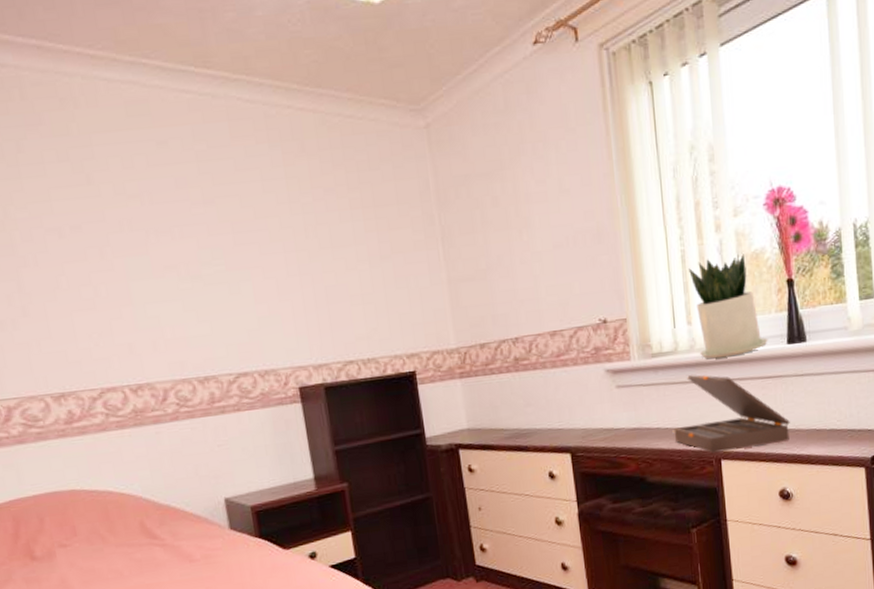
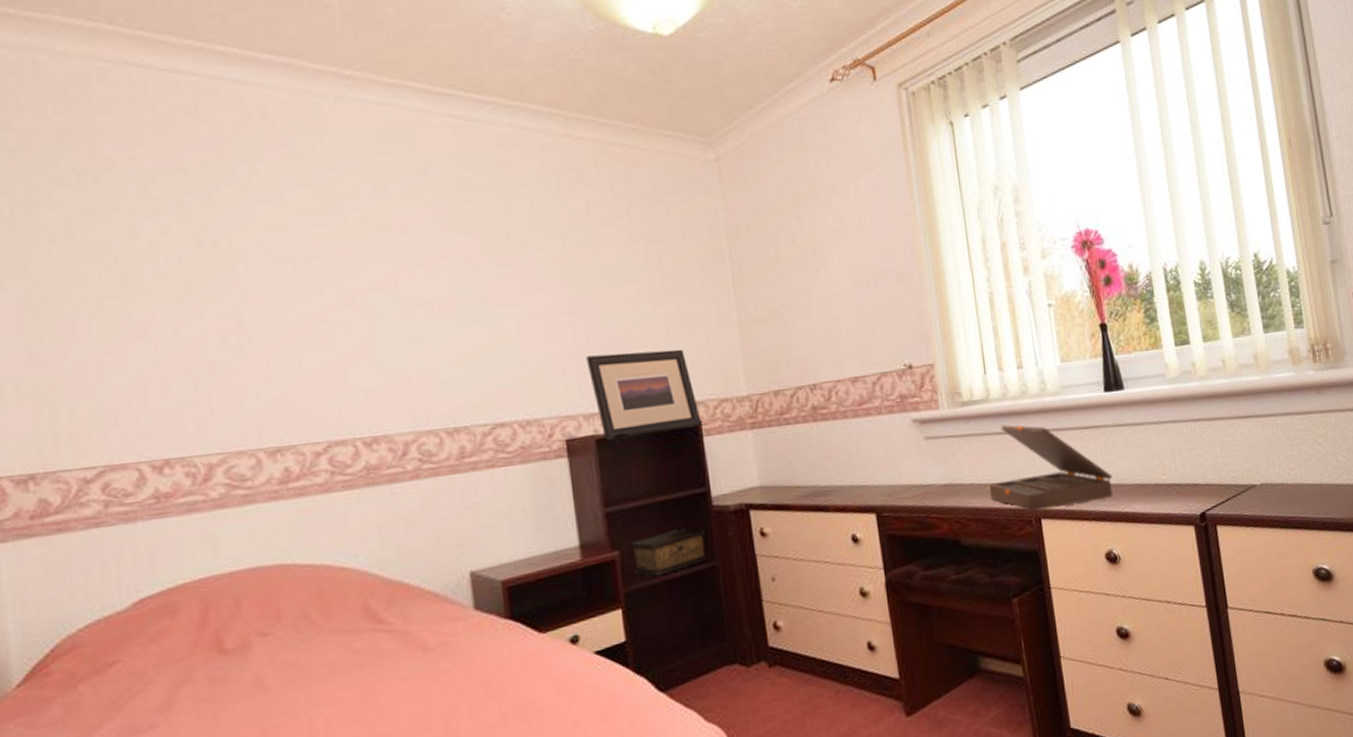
picture frame: none [313,306,416,389] -> present [586,349,702,442]
decorative box: none [356,464,425,505] -> present [630,528,710,577]
planter: present [689,253,768,359] -> none [998,296,1084,408]

